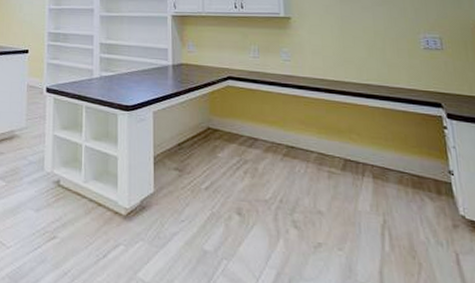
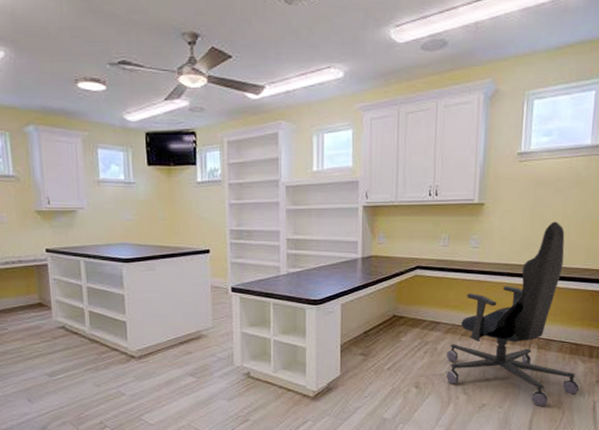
office chair: none [269,38,434,253] -> present [446,221,580,406]

